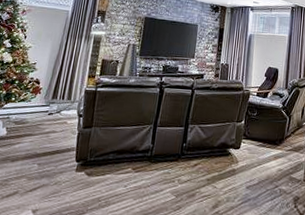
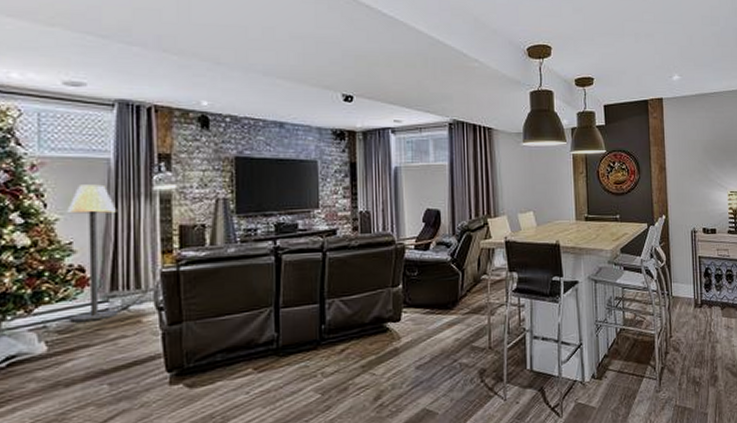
floor lamp: none [24,26,66,118] -> present [67,184,119,322]

